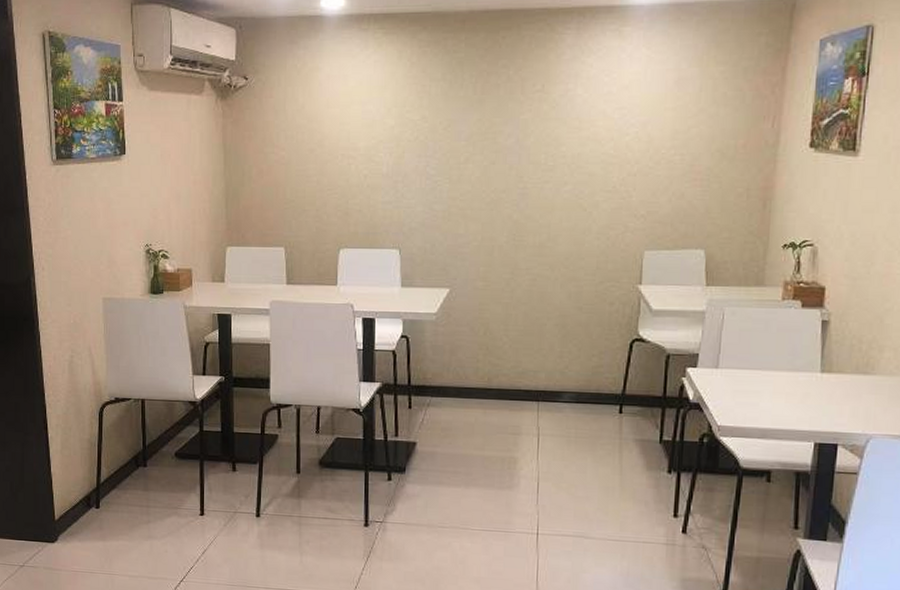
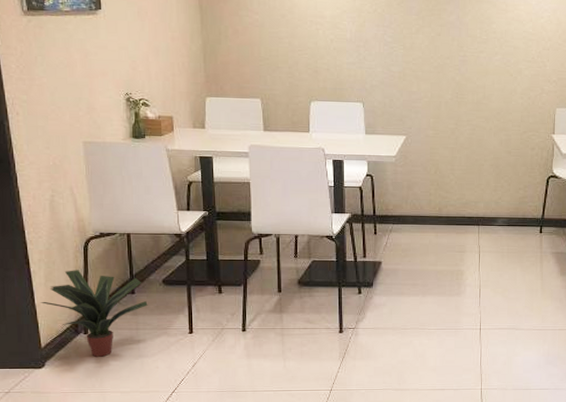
potted plant: none [56,437,159,535] -> present [40,270,148,357]

